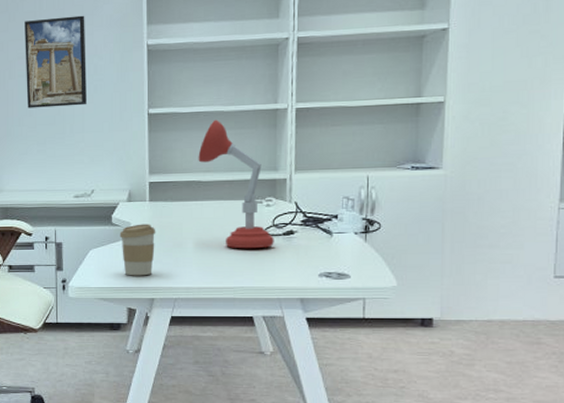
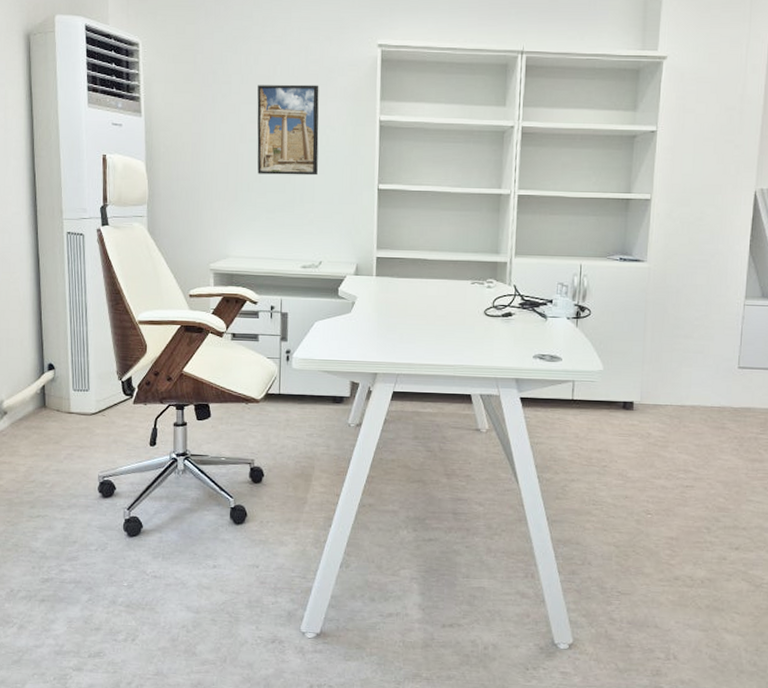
coffee cup: present [119,224,156,276] -> none [345,298,382,350]
desk lamp: present [198,119,274,249] -> none [424,200,494,329]

